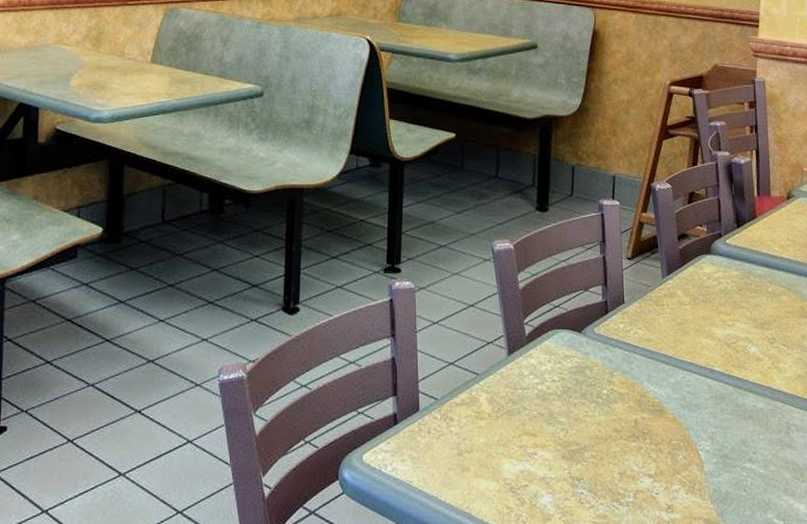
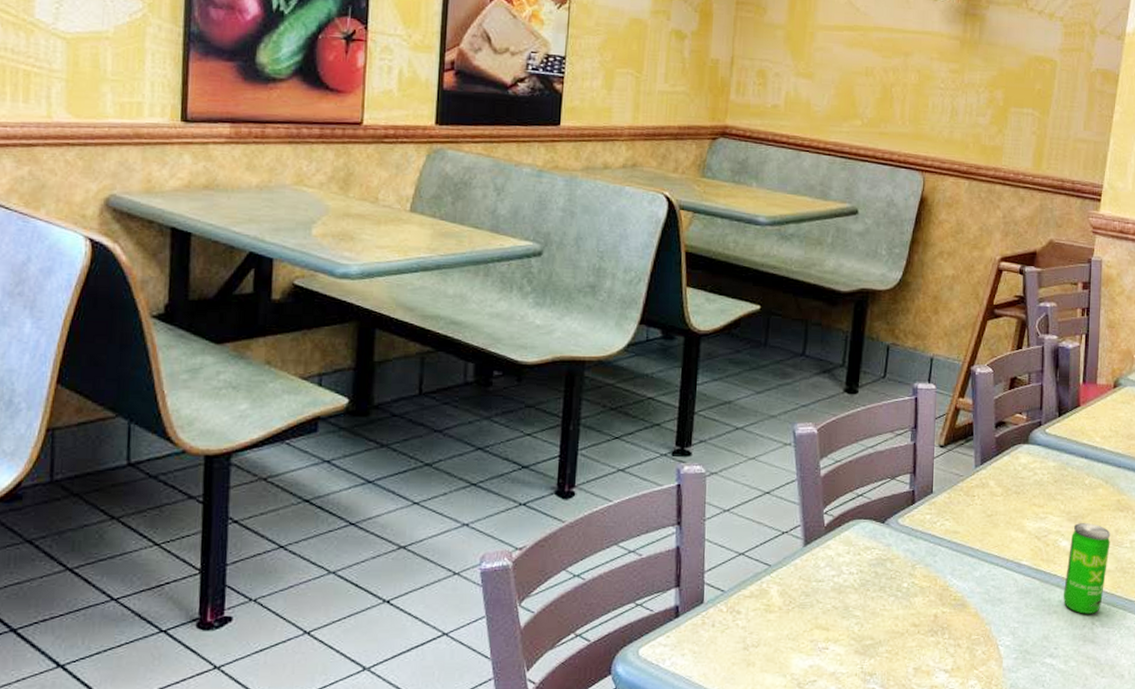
beverage can: none [756,329,798,419] -> present [1063,523,1111,614]

